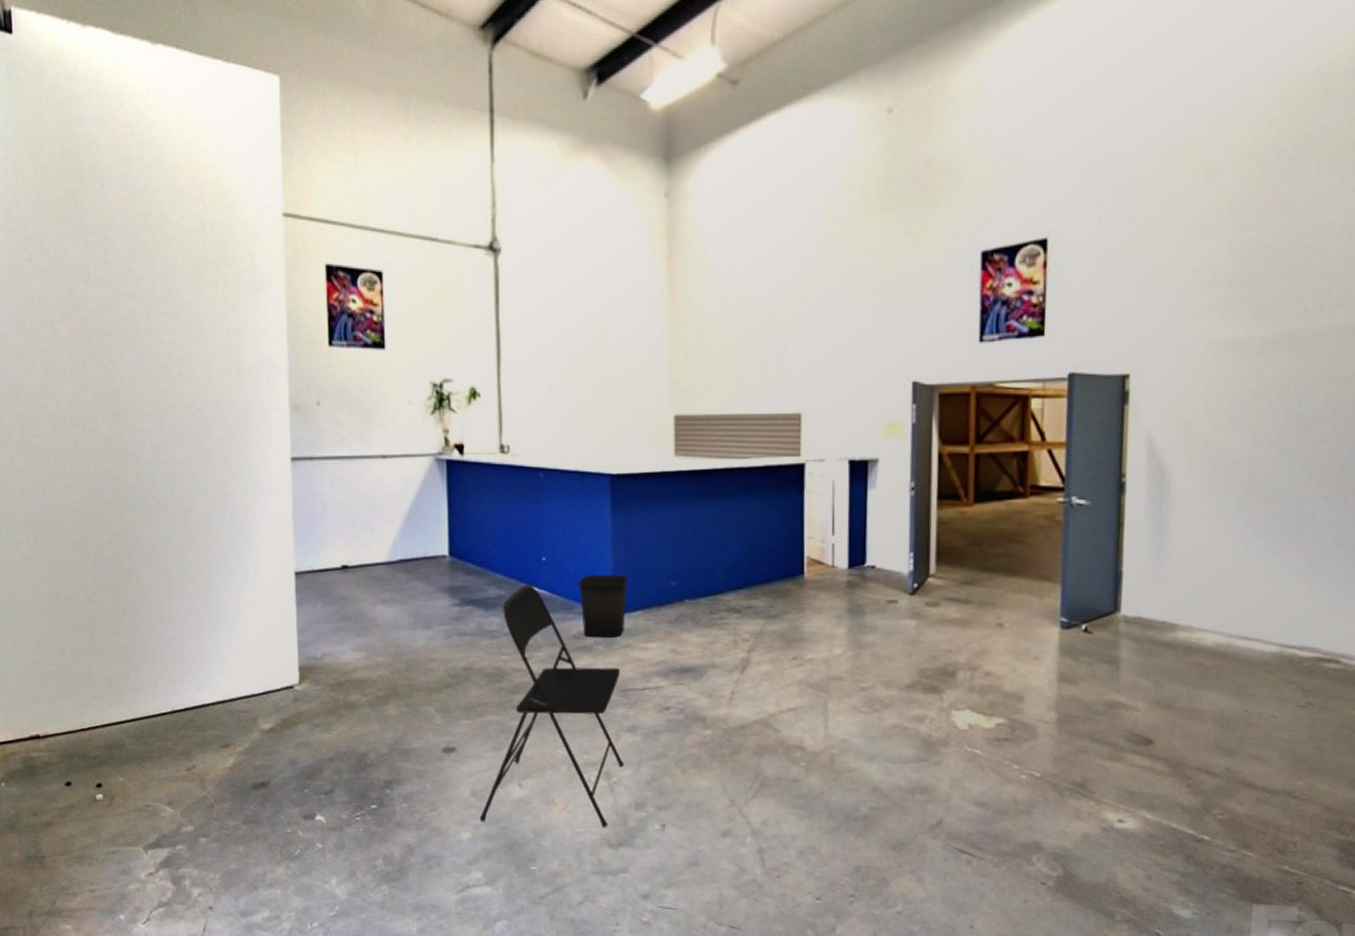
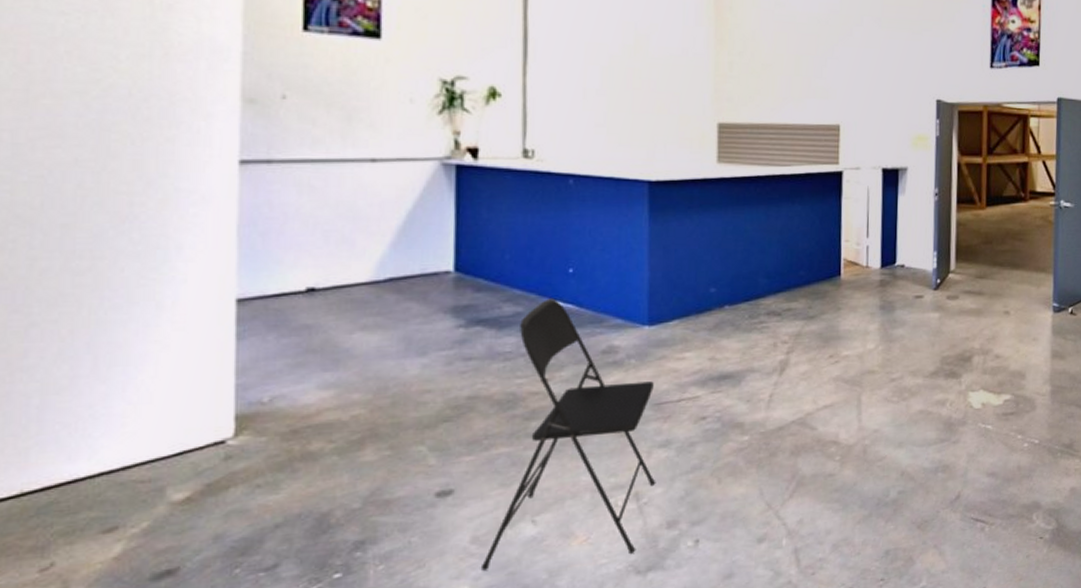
waste bin: present [577,574,629,638] -> none [609,284,666,352]

